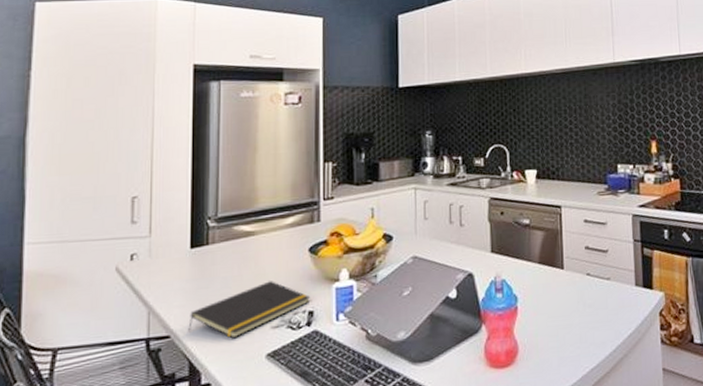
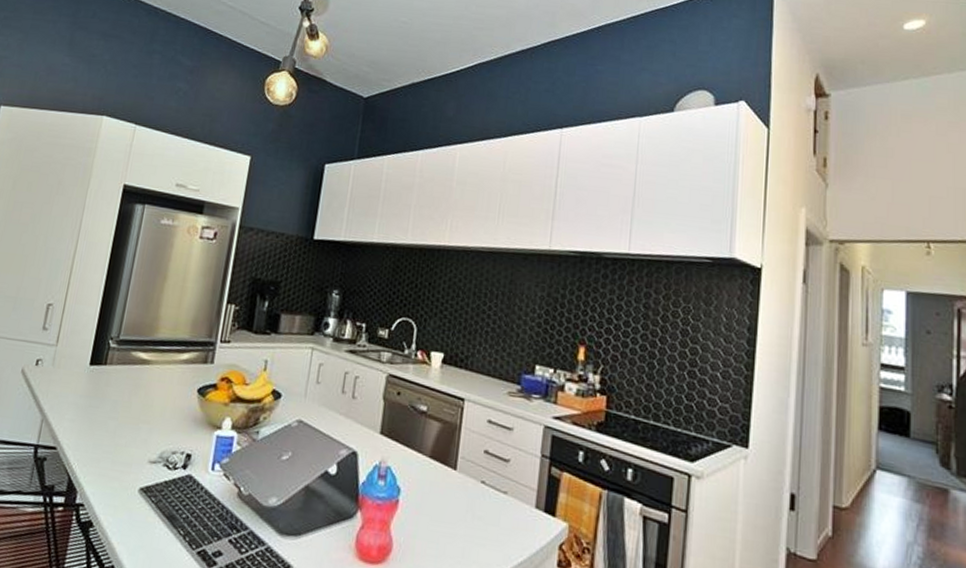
notepad: present [188,281,311,339] -> none [73,414,191,465]

